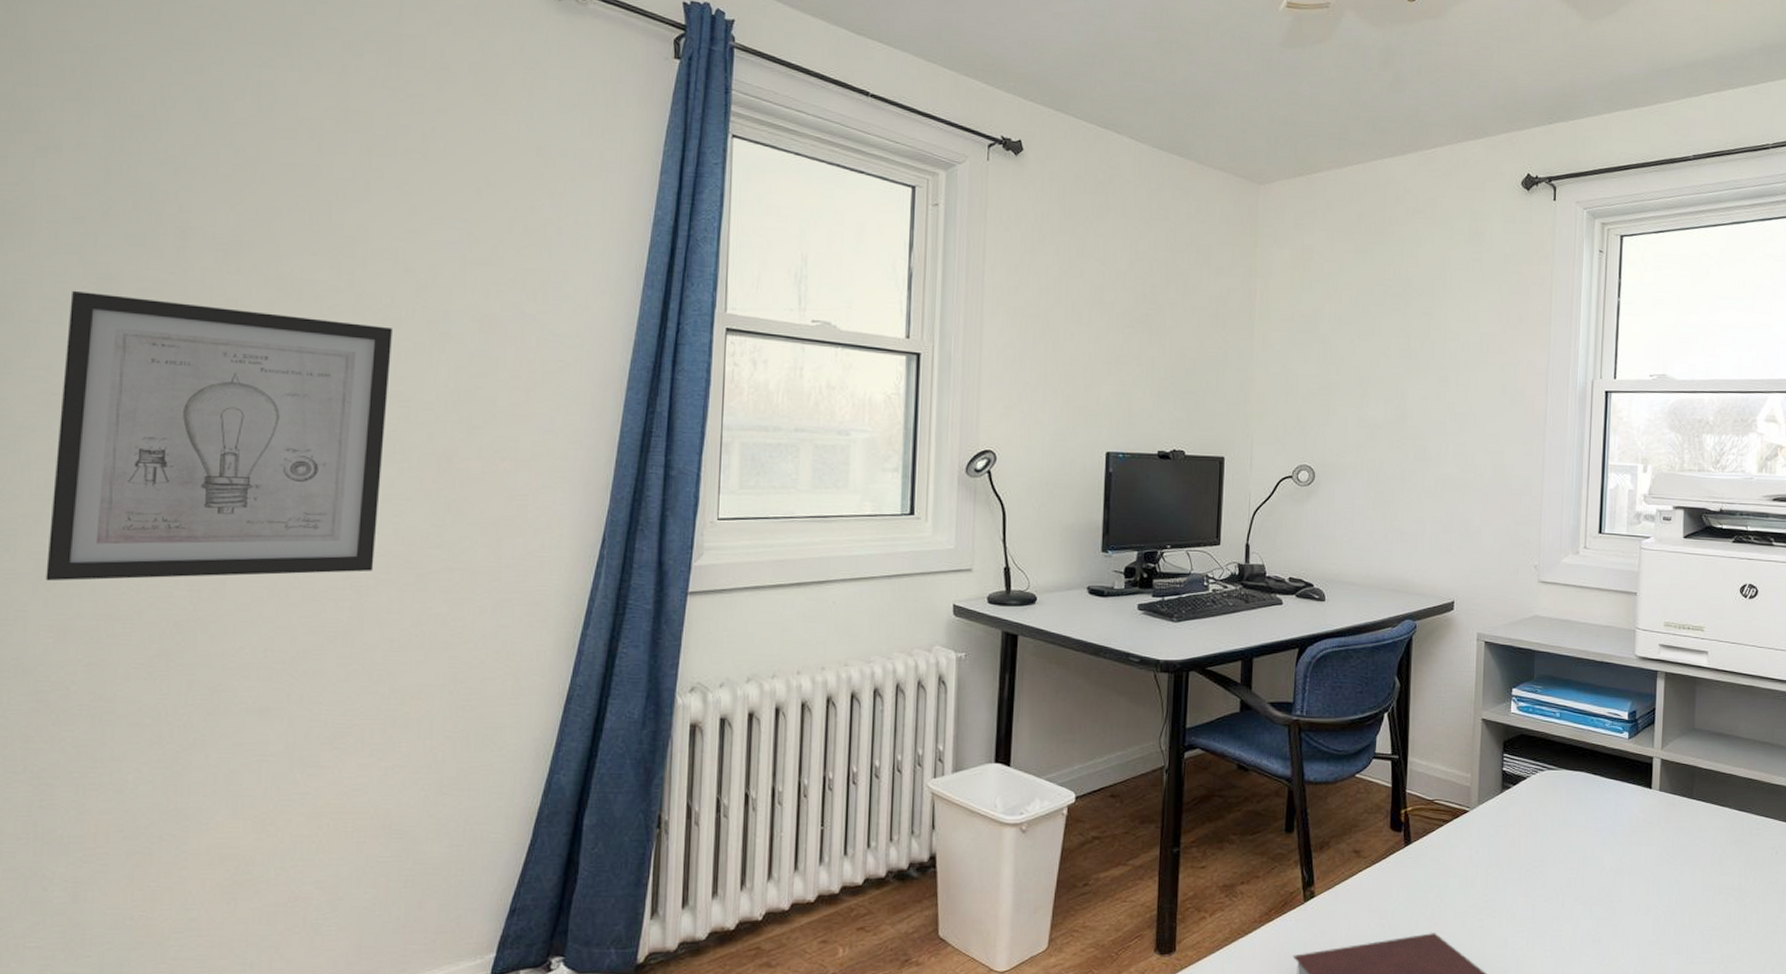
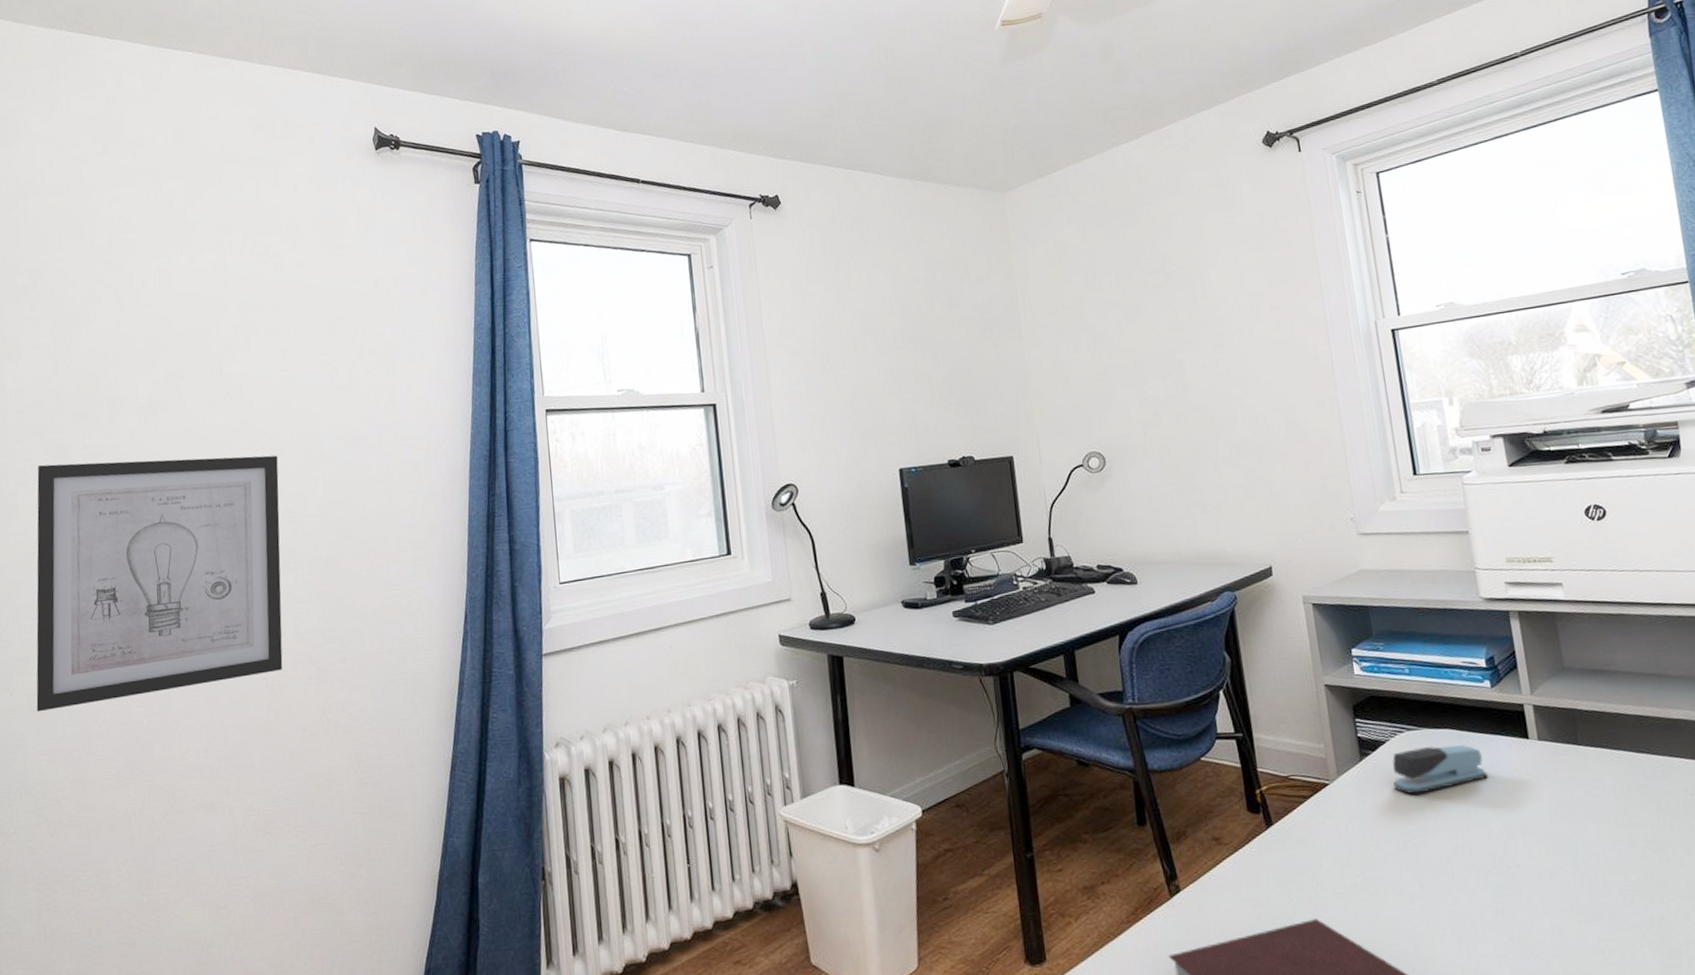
stapler: none [1526,786,1610,828] -> present [1392,745,1488,794]

